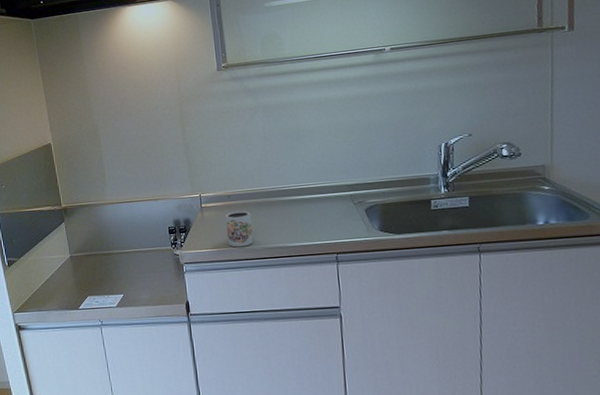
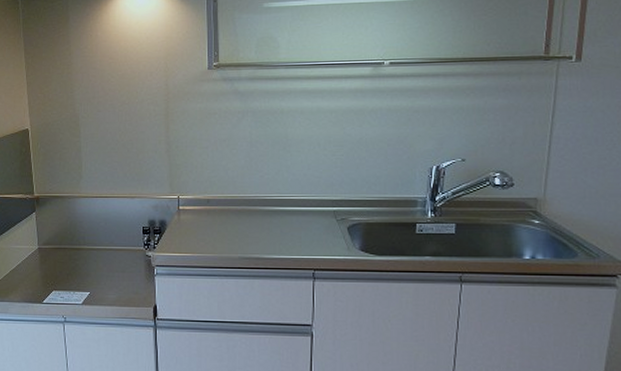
mug: present [225,210,253,248] -> none [202,217,229,254]

